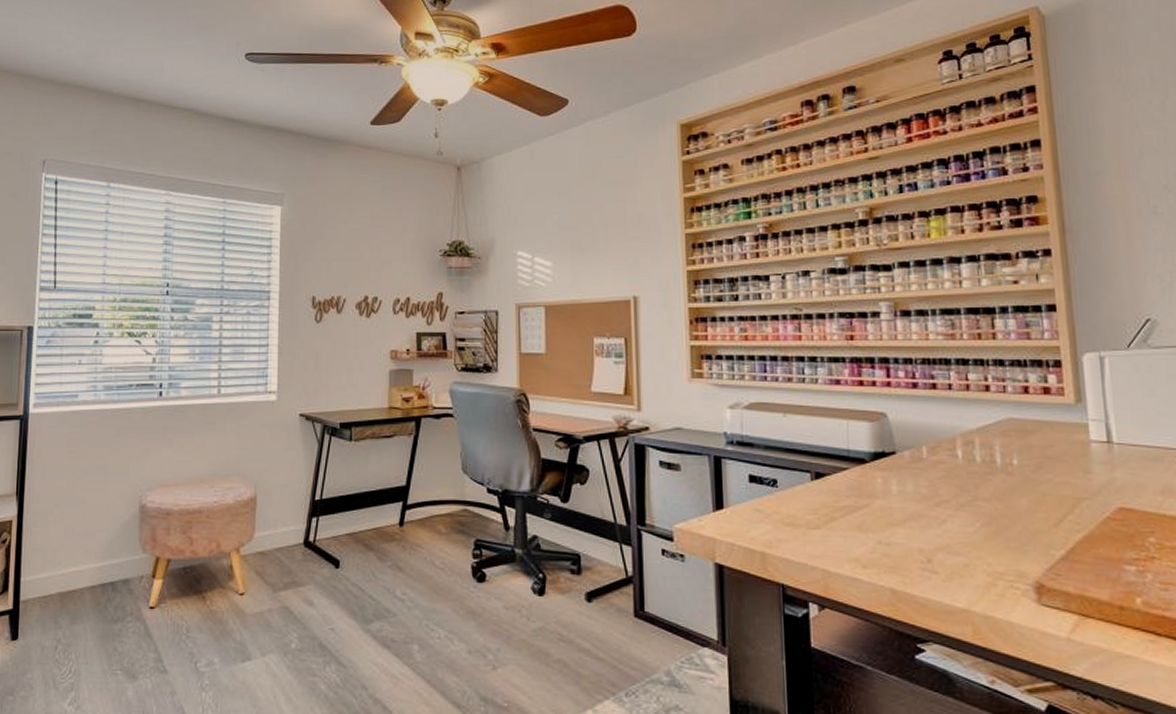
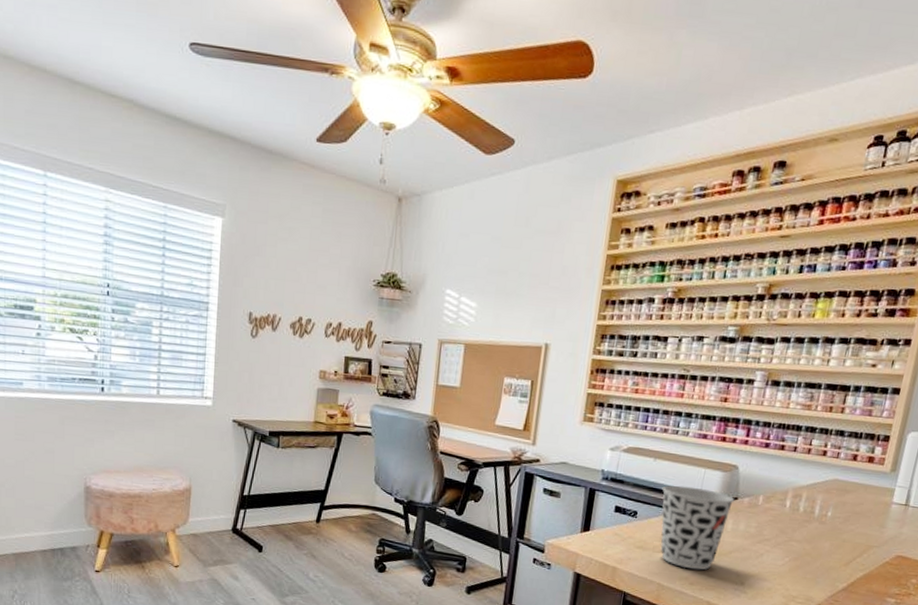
cup: none [800,443,892,548] -> present [660,485,735,570]

